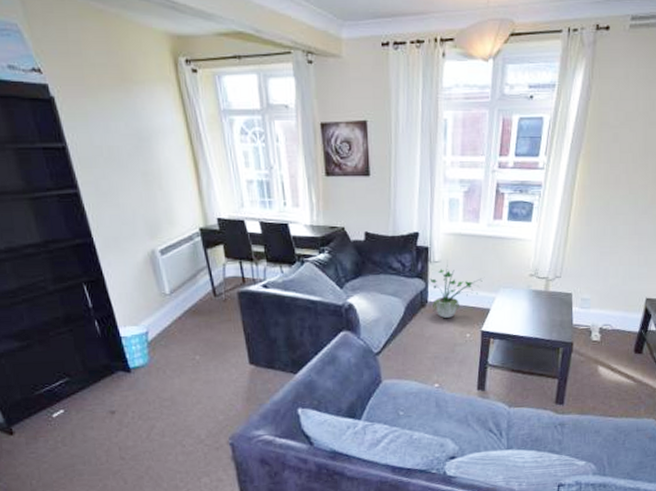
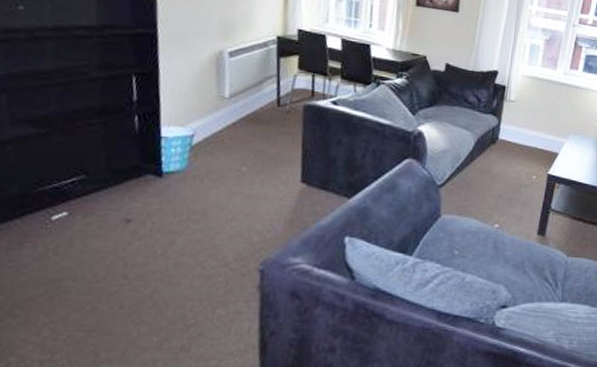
potted plant: present [429,263,483,318] -> none [502,104,554,157]

